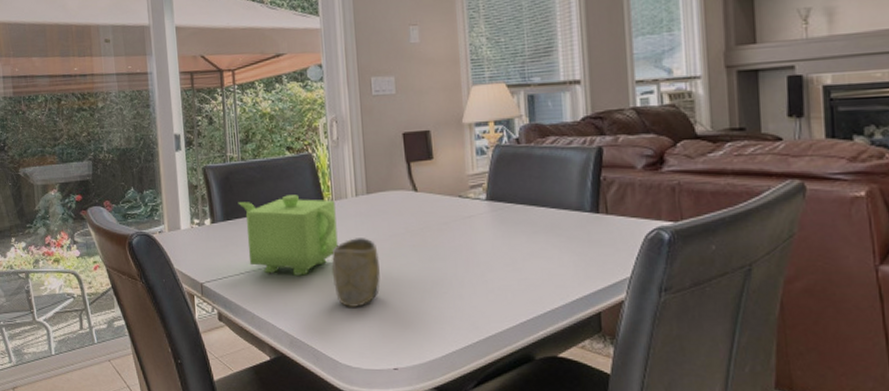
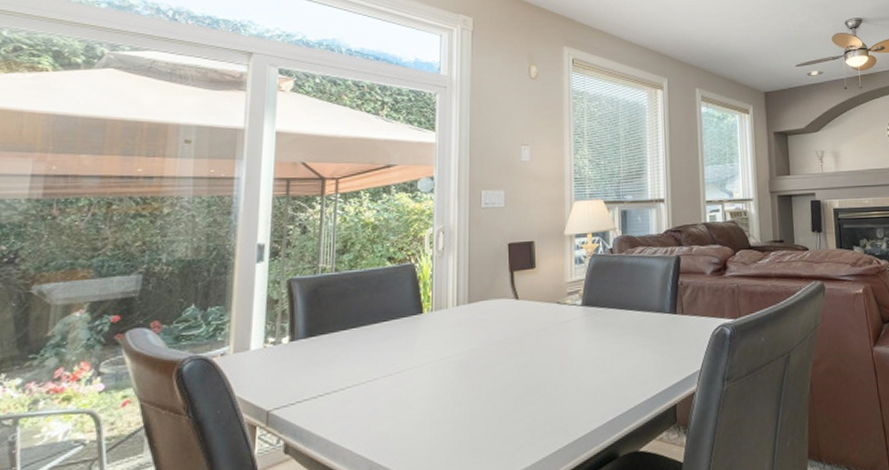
teapot: present [238,195,338,276] -> none [325,306,434,394]
cup: present [331,238,380,307] -> none [424,348,475,423]

